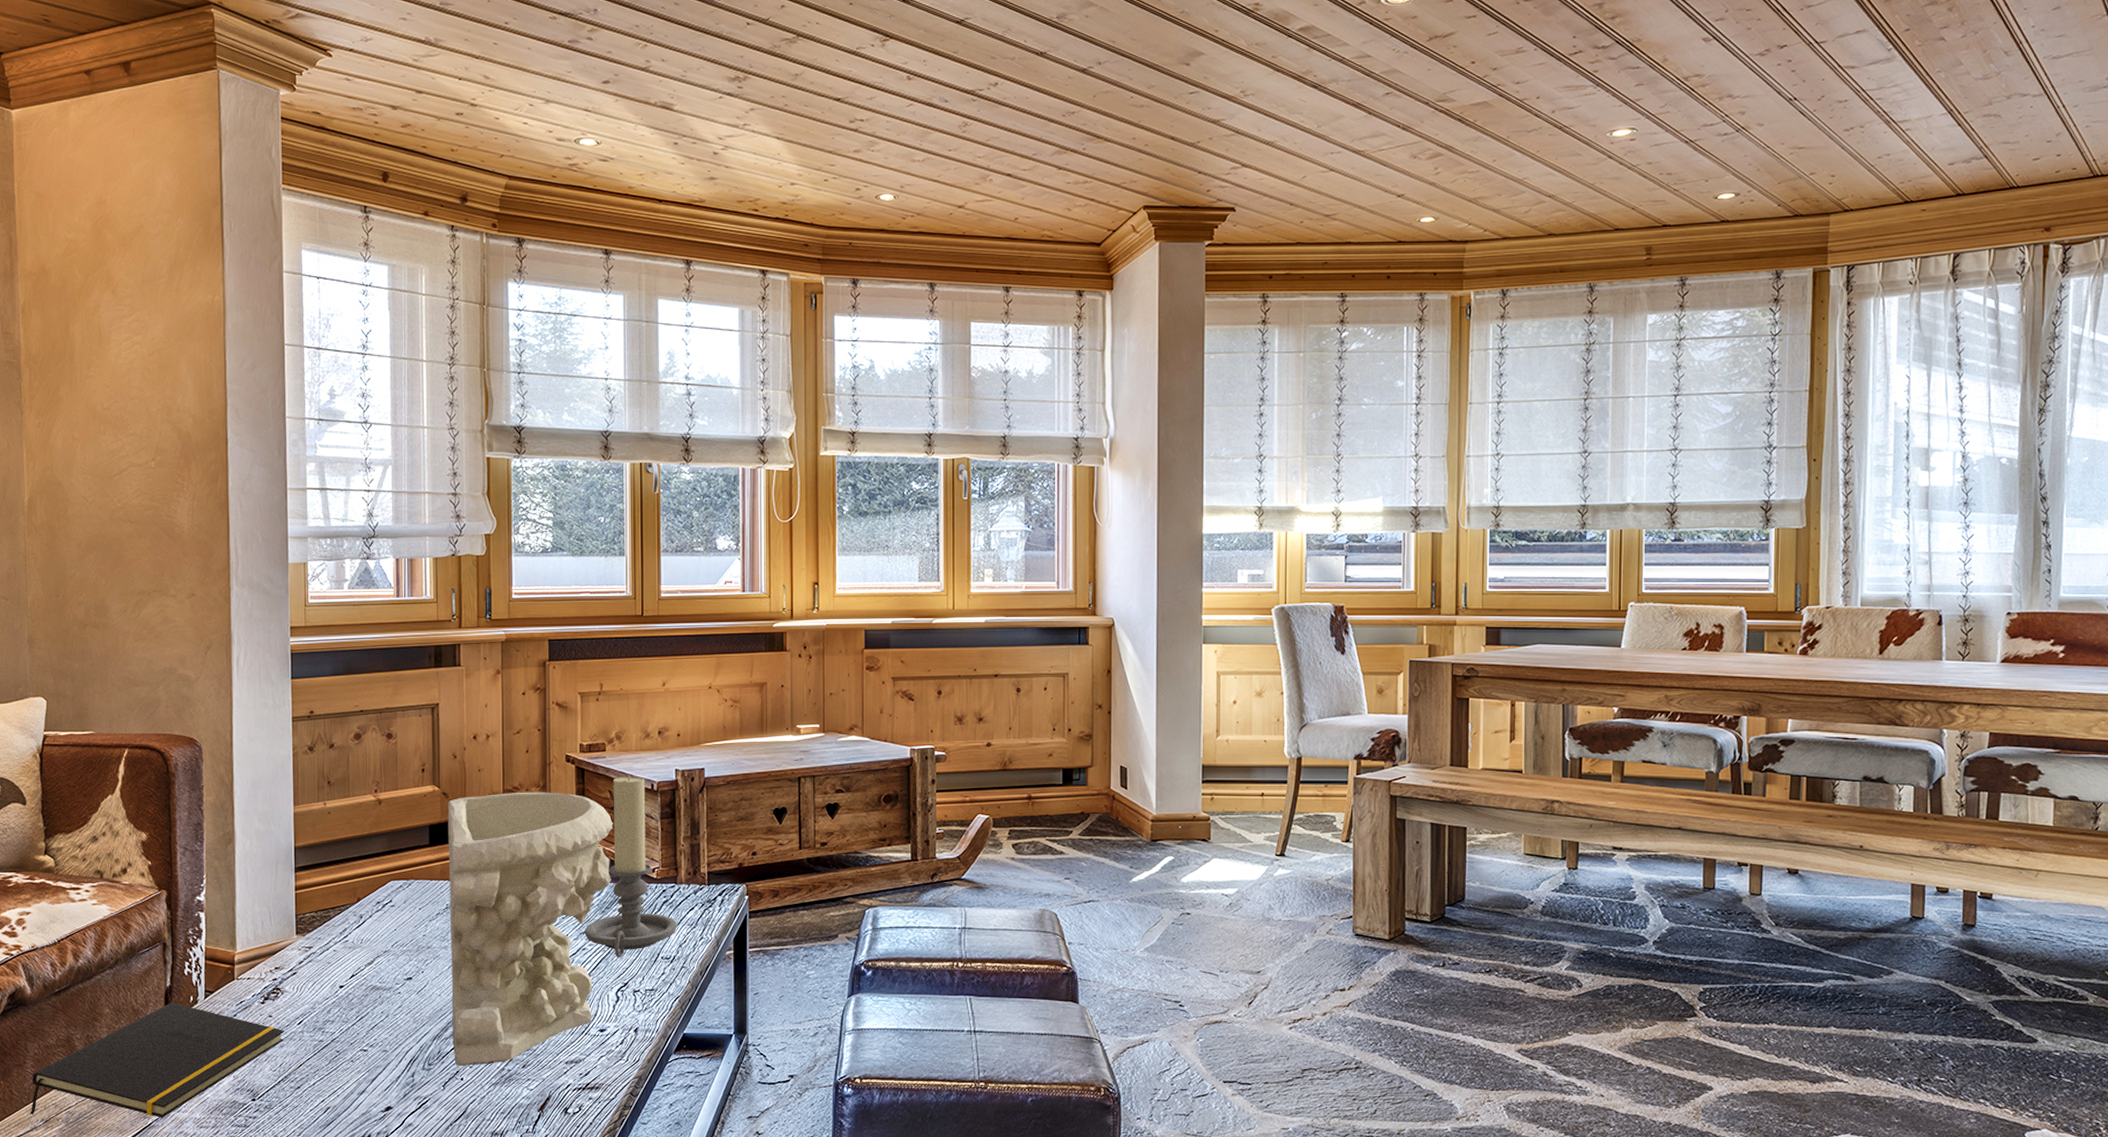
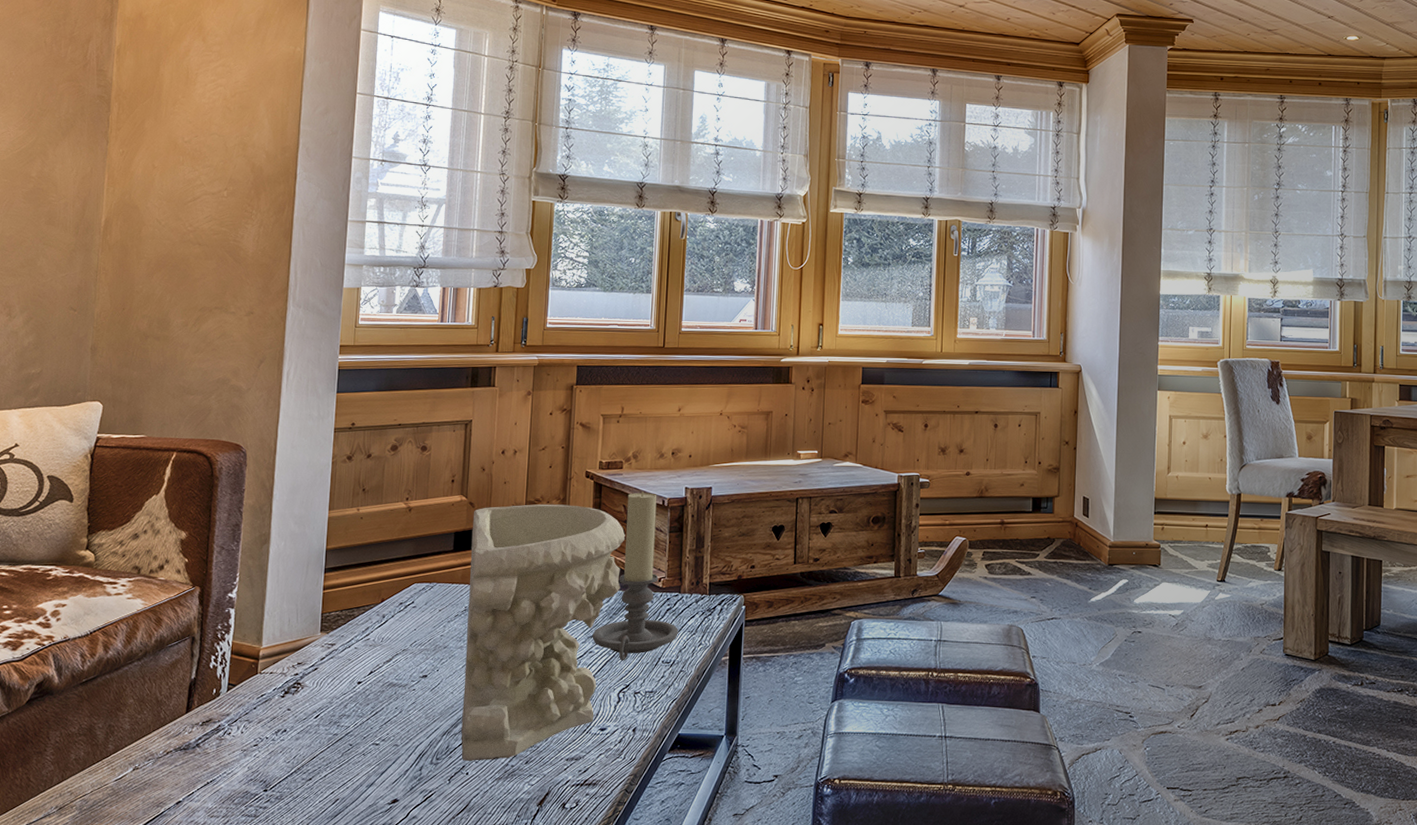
notepad: present [30,1002,285,1118] -> none [45,694,302,807]

